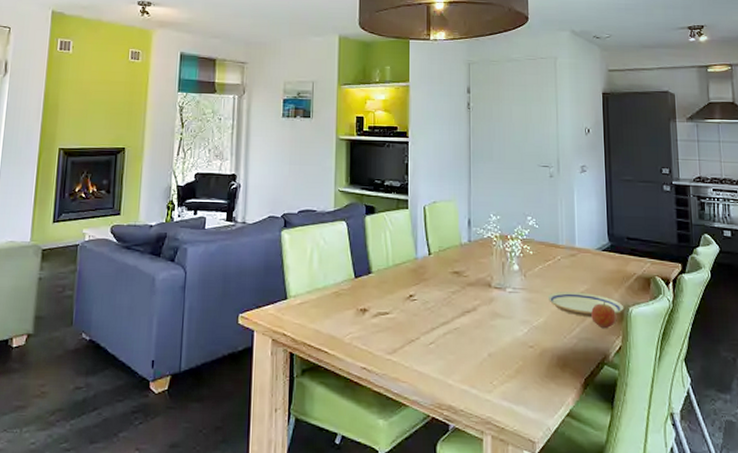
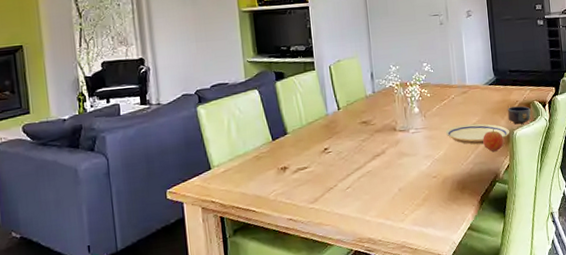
mug: none [622,279,651,301] -> present [507,106,531,124]

